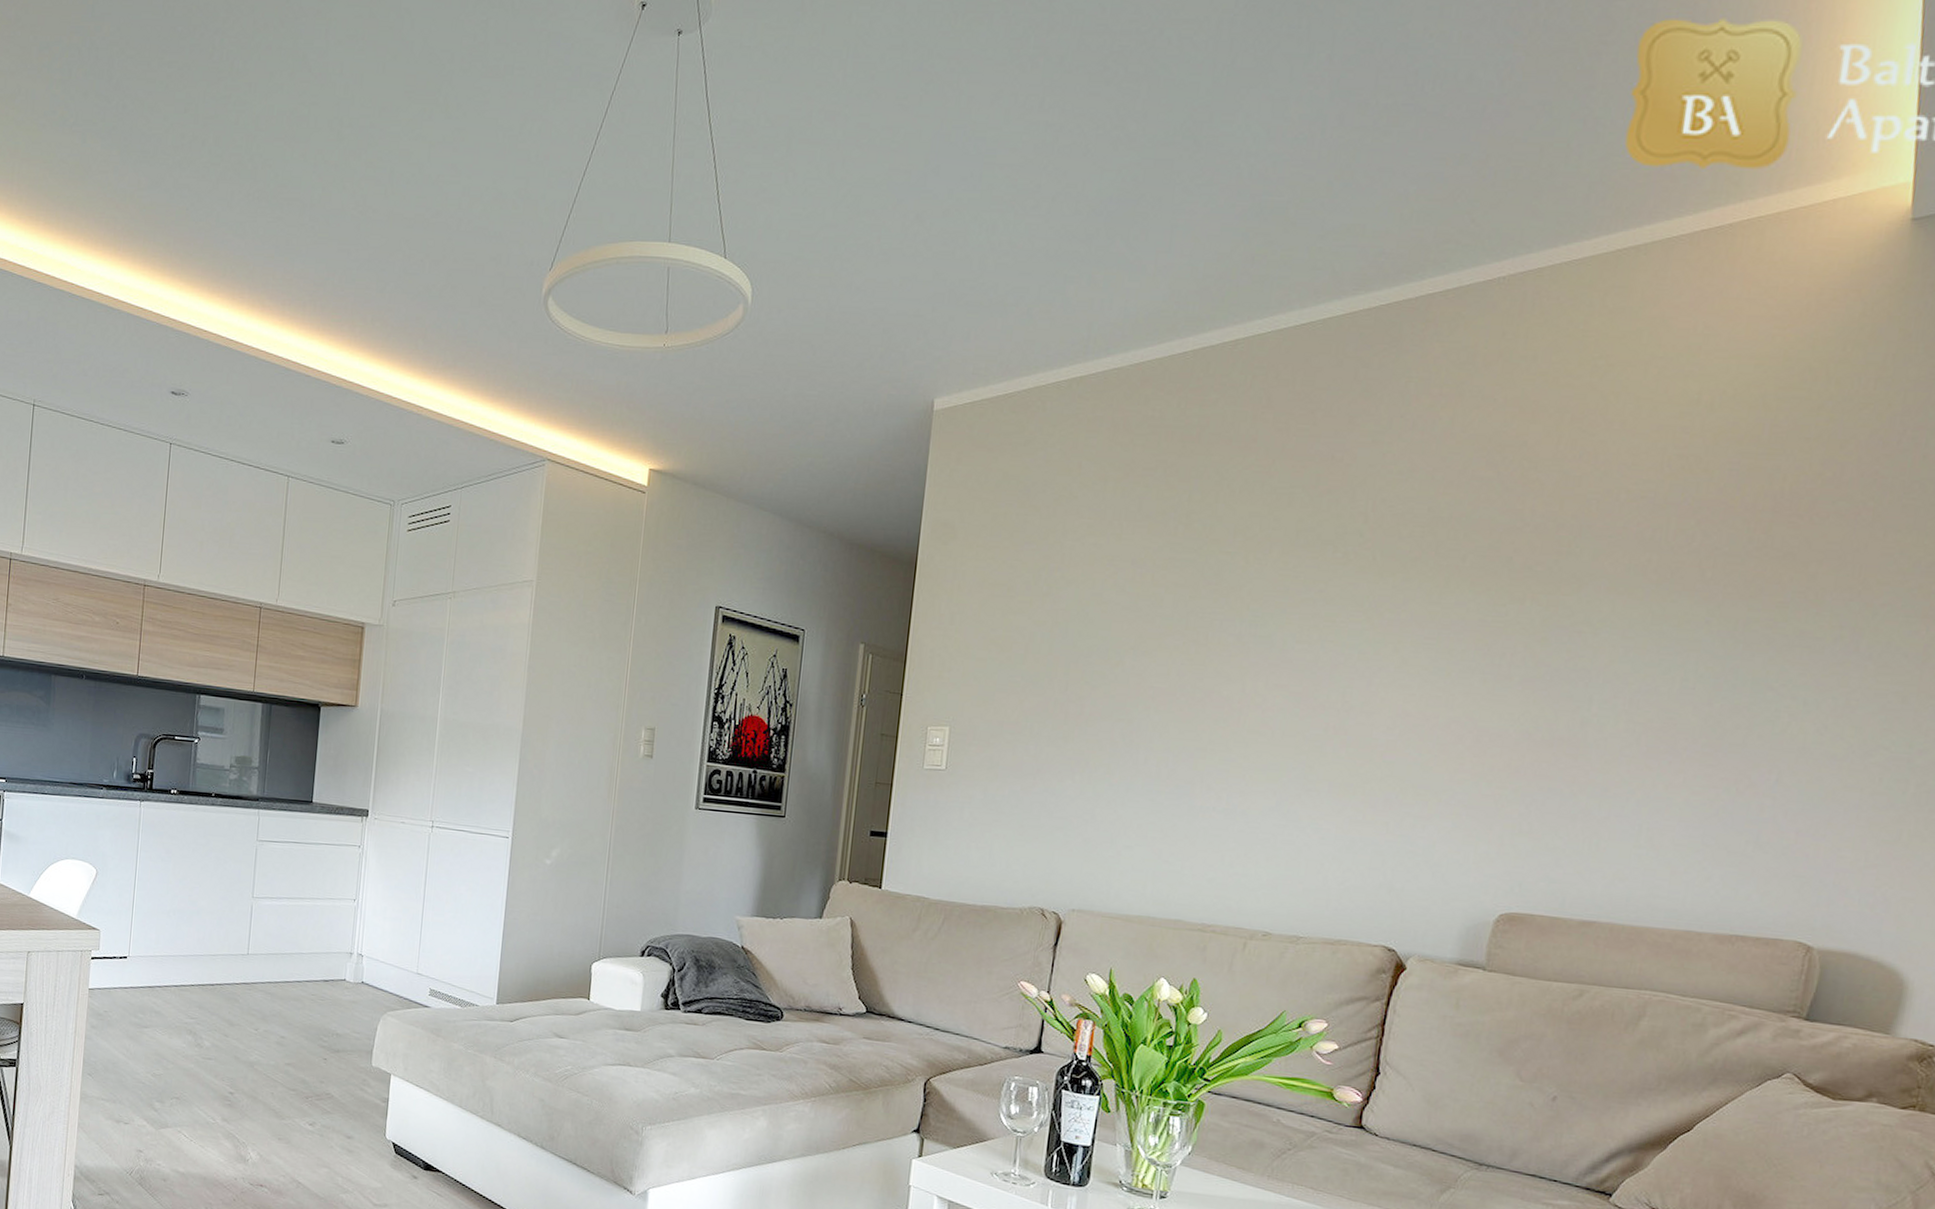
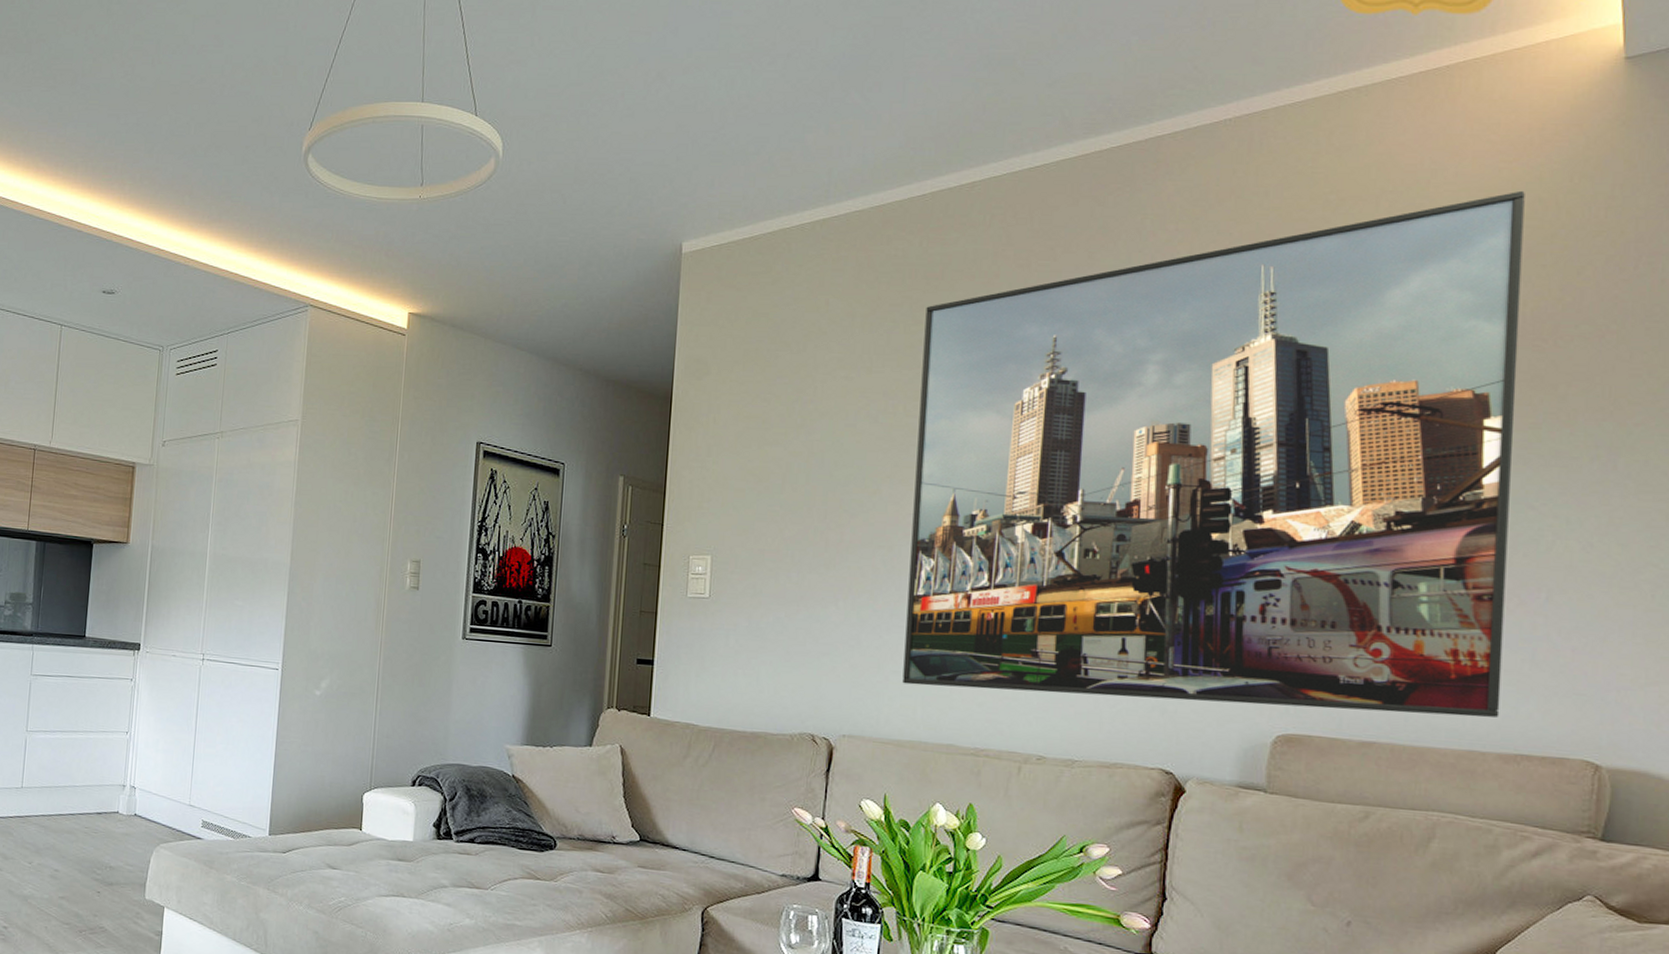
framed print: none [1134,359,1796,898] -> present [902,190,1525,718]

